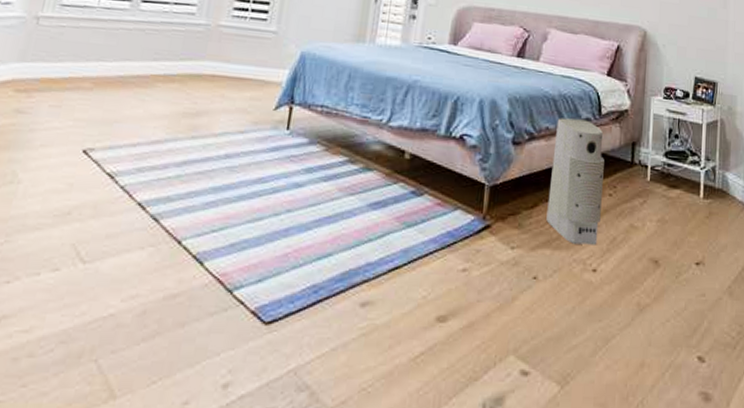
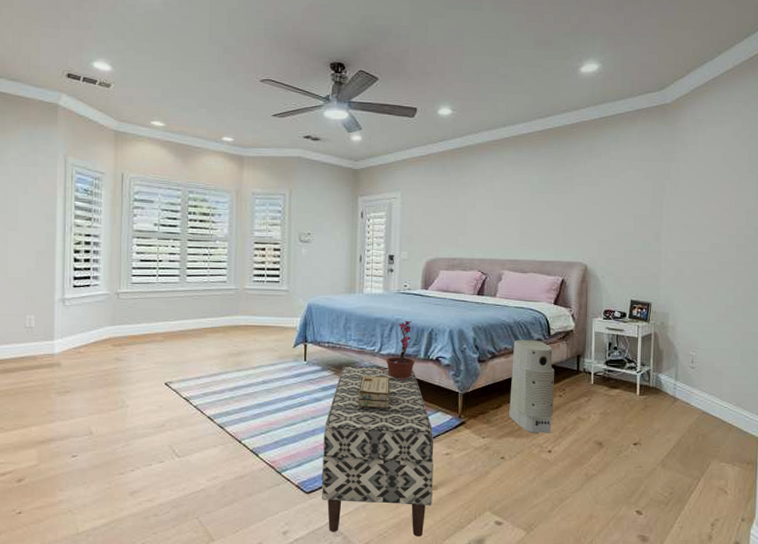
bench: none [286,139,448,394] -> present [321,366,434,537]
decorative box: none [351,154,399,203] -> present [357,375,390,409]
potted plant: none [387,83,433,165] -> present [381,320,414,382]

